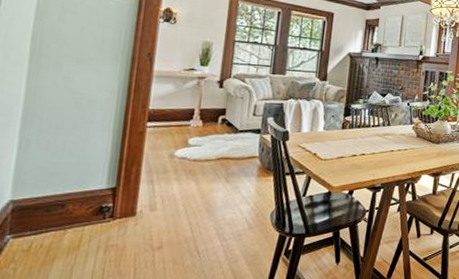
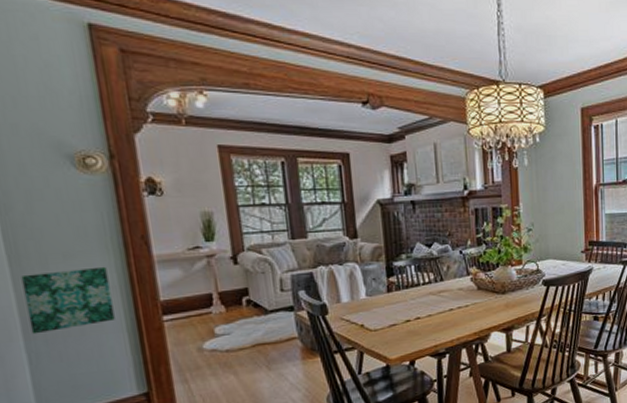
wall art: none [29,71,111,123] -> present [21,266,115,334]

